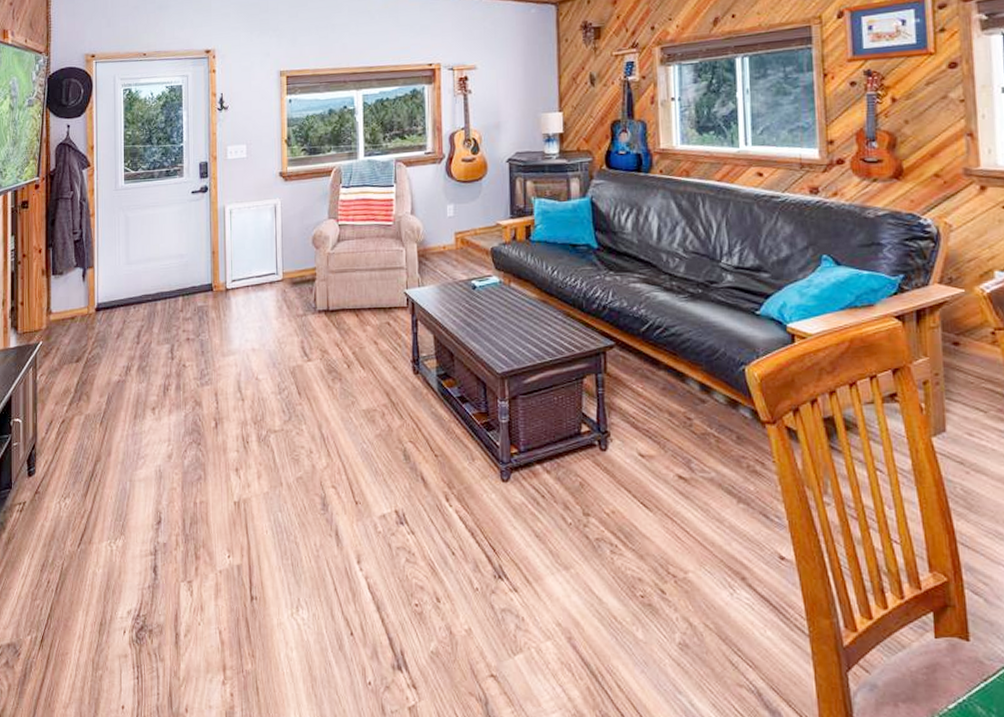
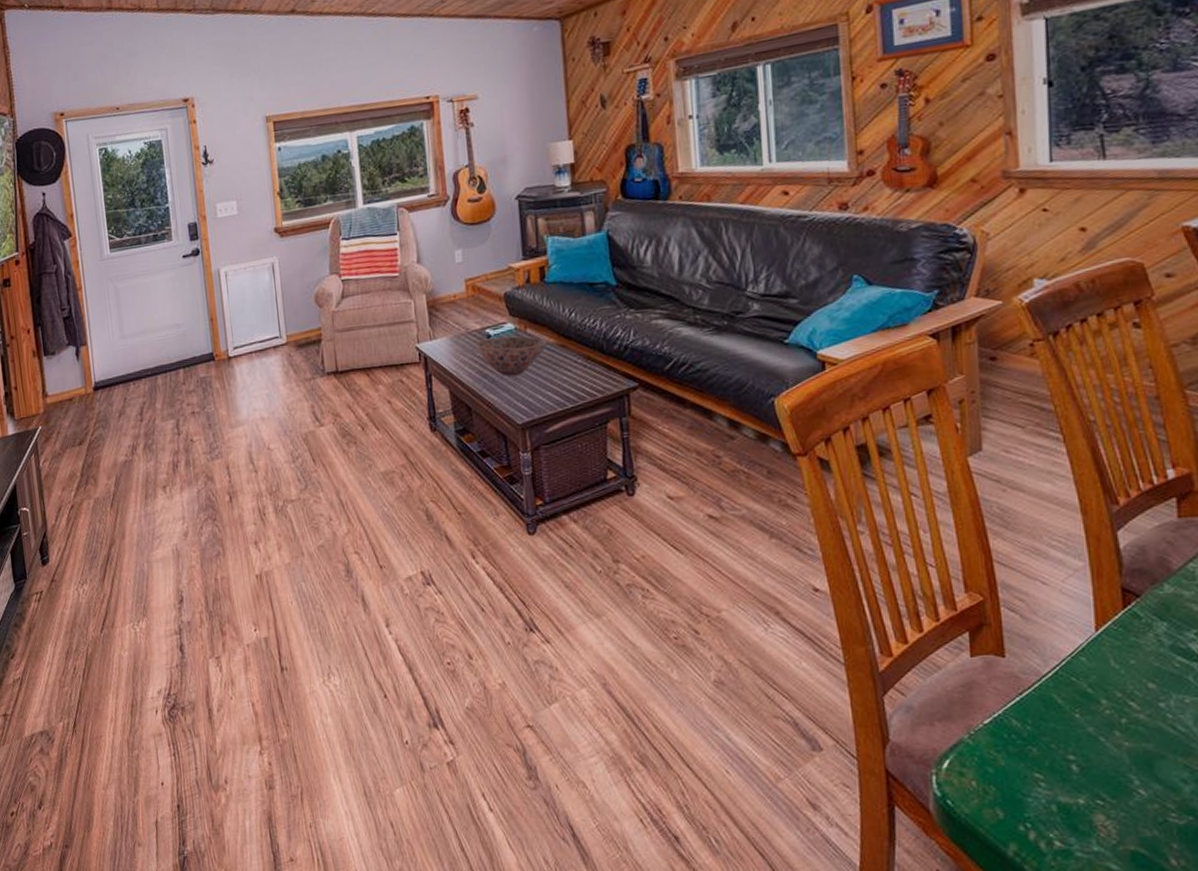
bowl: none [460,289,531,326] -> present [474,336,549,376]

